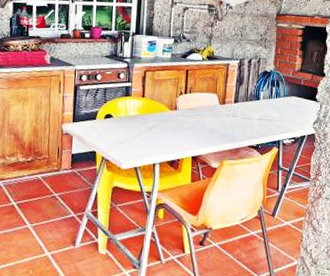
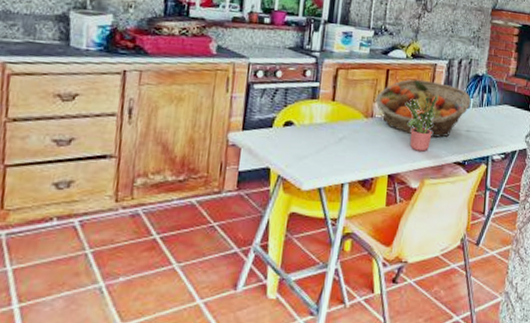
fruit basket: none [178,77,261,125] -> present [375,79,471,138]
potted plant: none [203,89,232,137] -> present [405,94,439,152]

